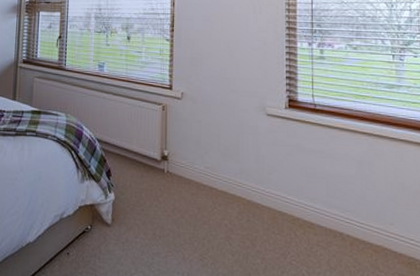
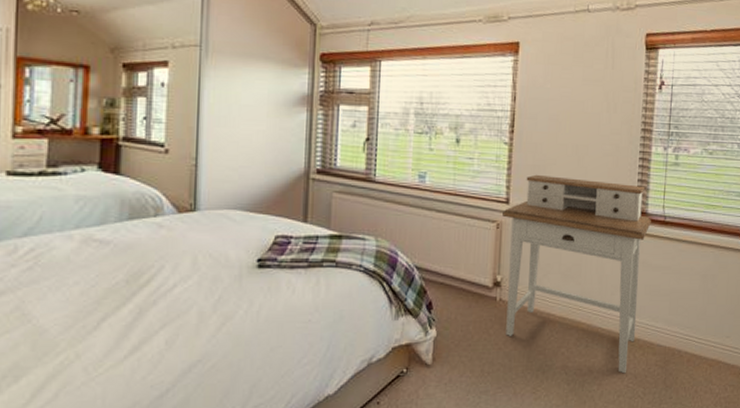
desk: none [167,65,302,251] -> present [502,174,651,374]

